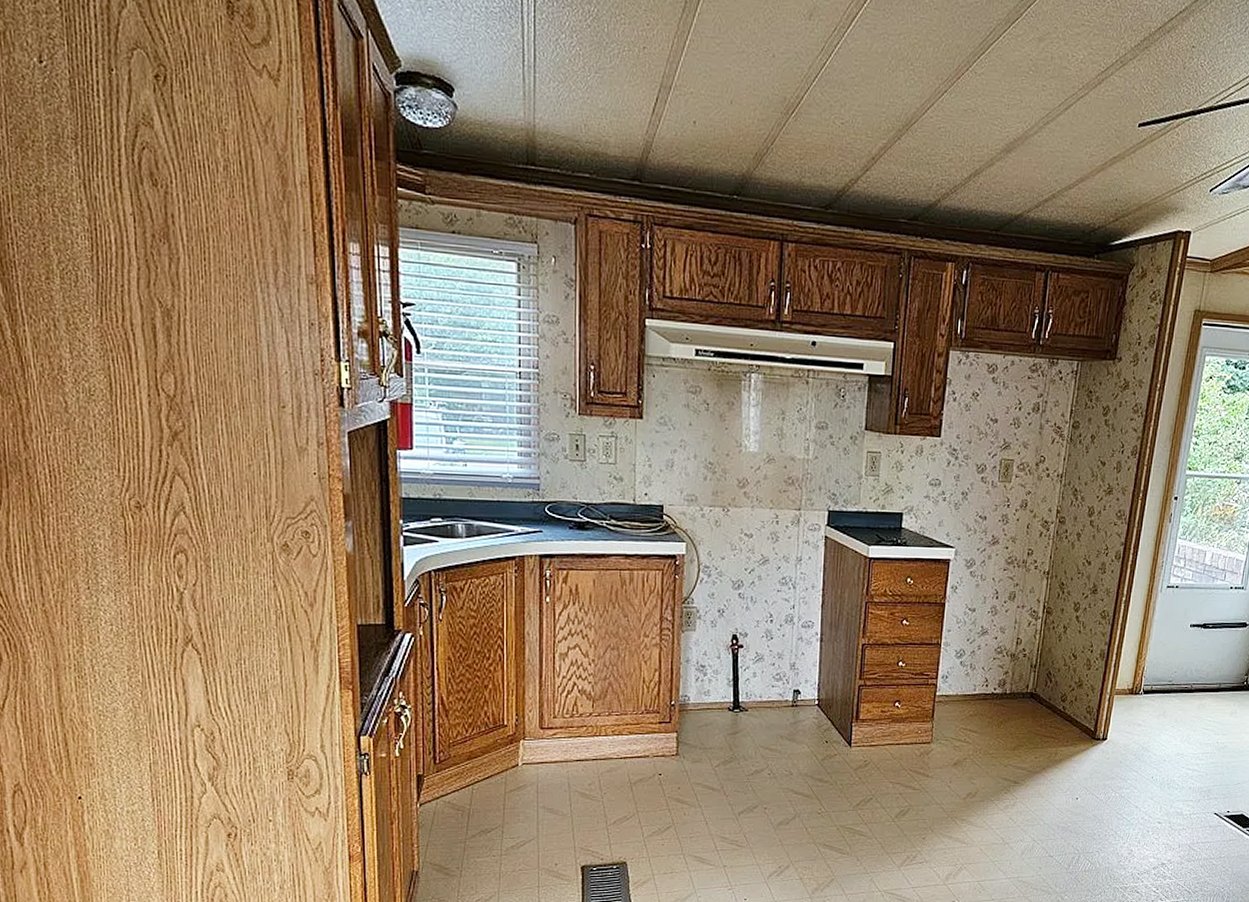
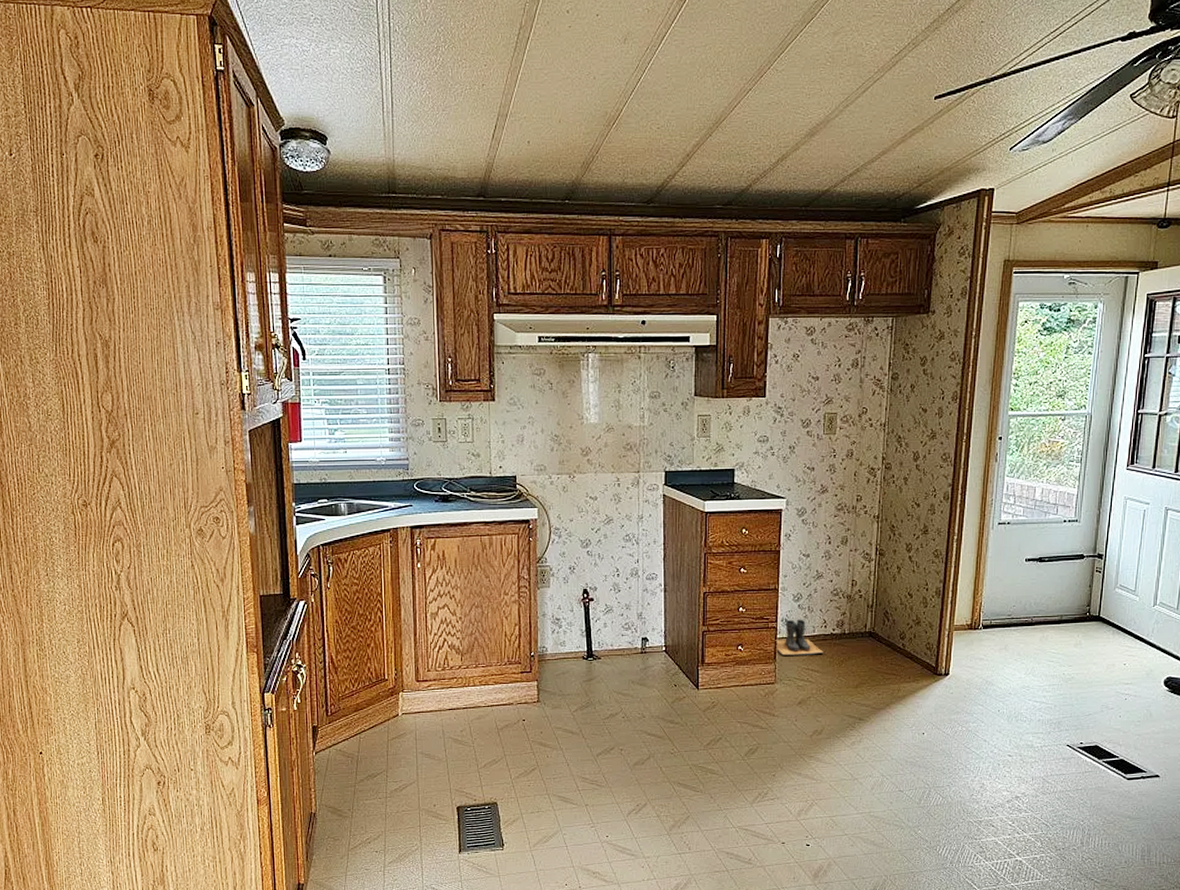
boots: none [934,676,984,715] -> present [775,619,824,655]

